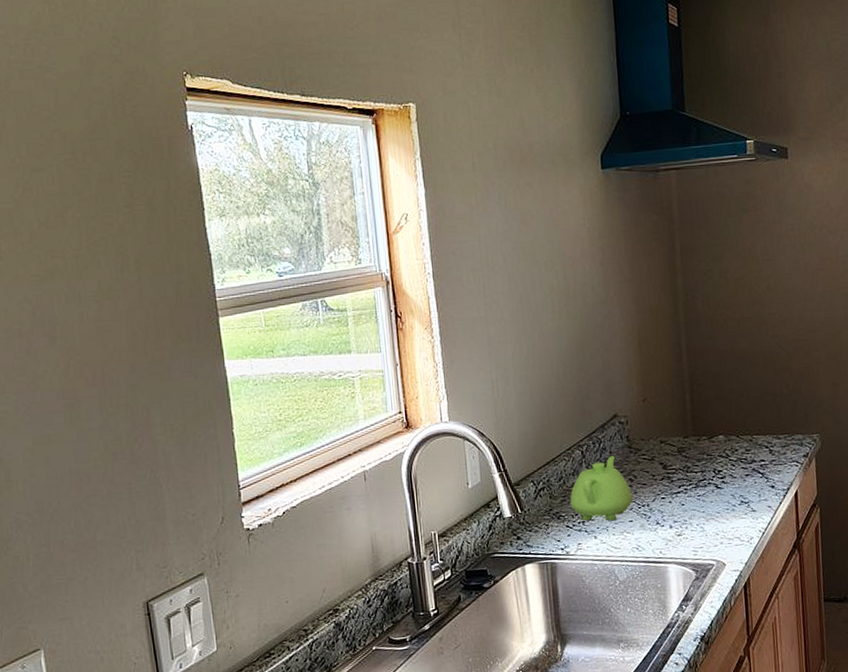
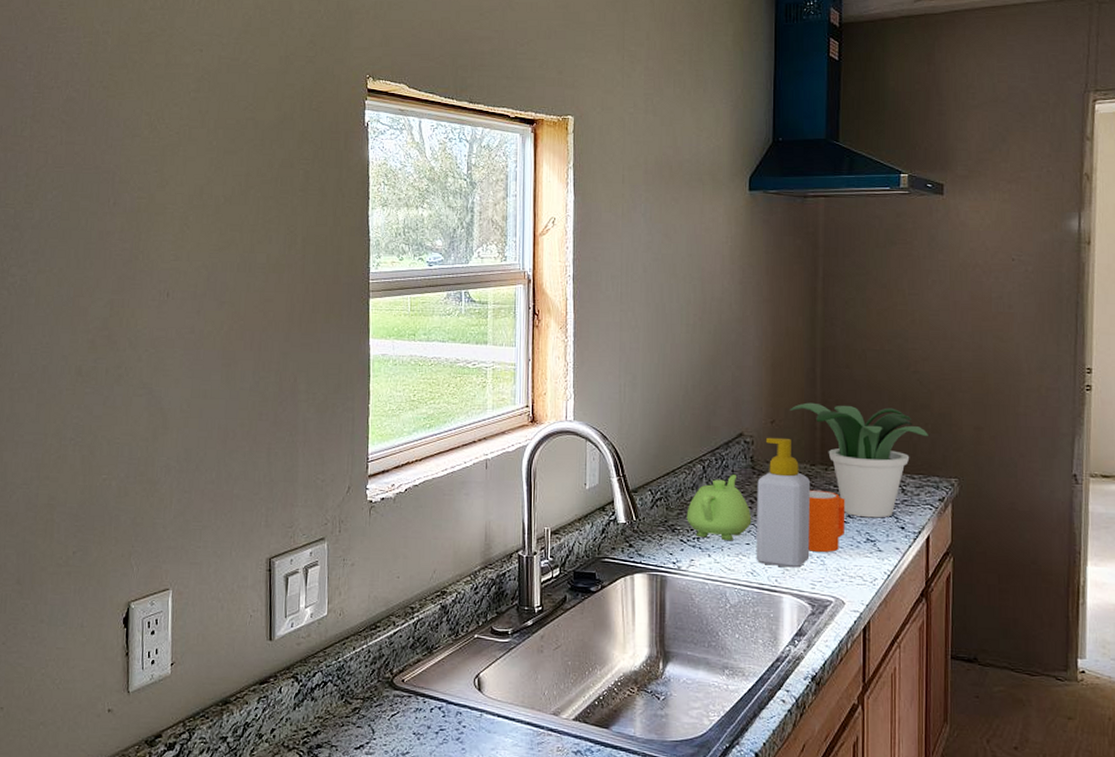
soap bottle: none [635,414,690,539] -> present [756,437,811,568]
potted plant: none [660,373,790,481] -> present [790,402,928,518]
mug: none [684,460,720,520] -> present [808,489,846,552]

